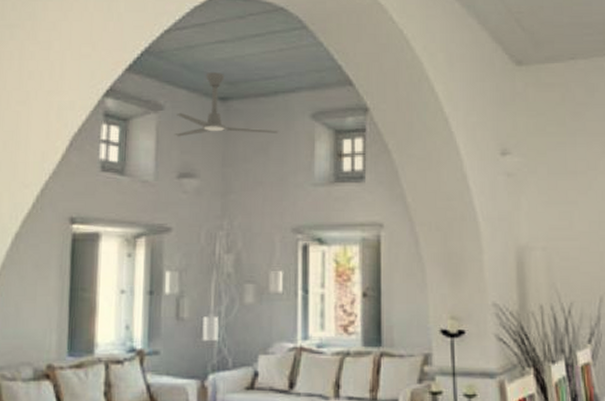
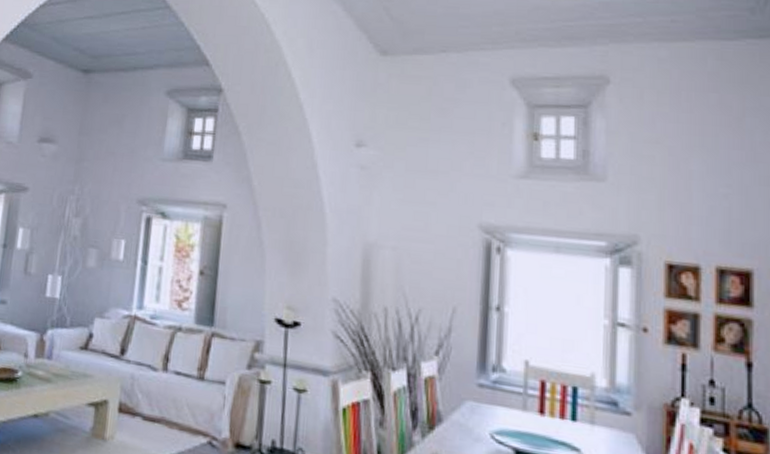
ceiling fan: present [173,72,279,137] -> none [38,46,135,107]

